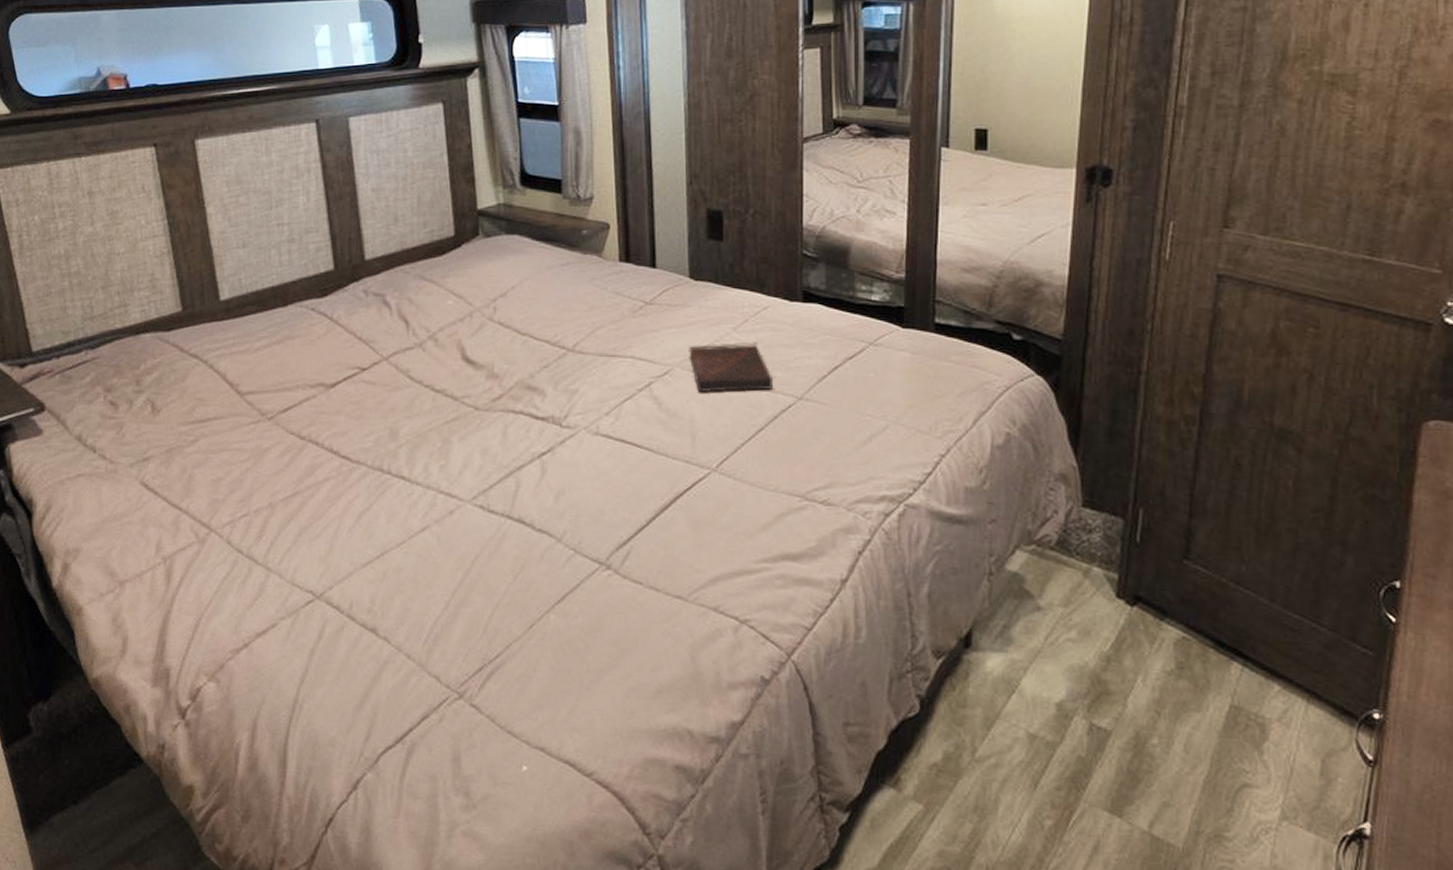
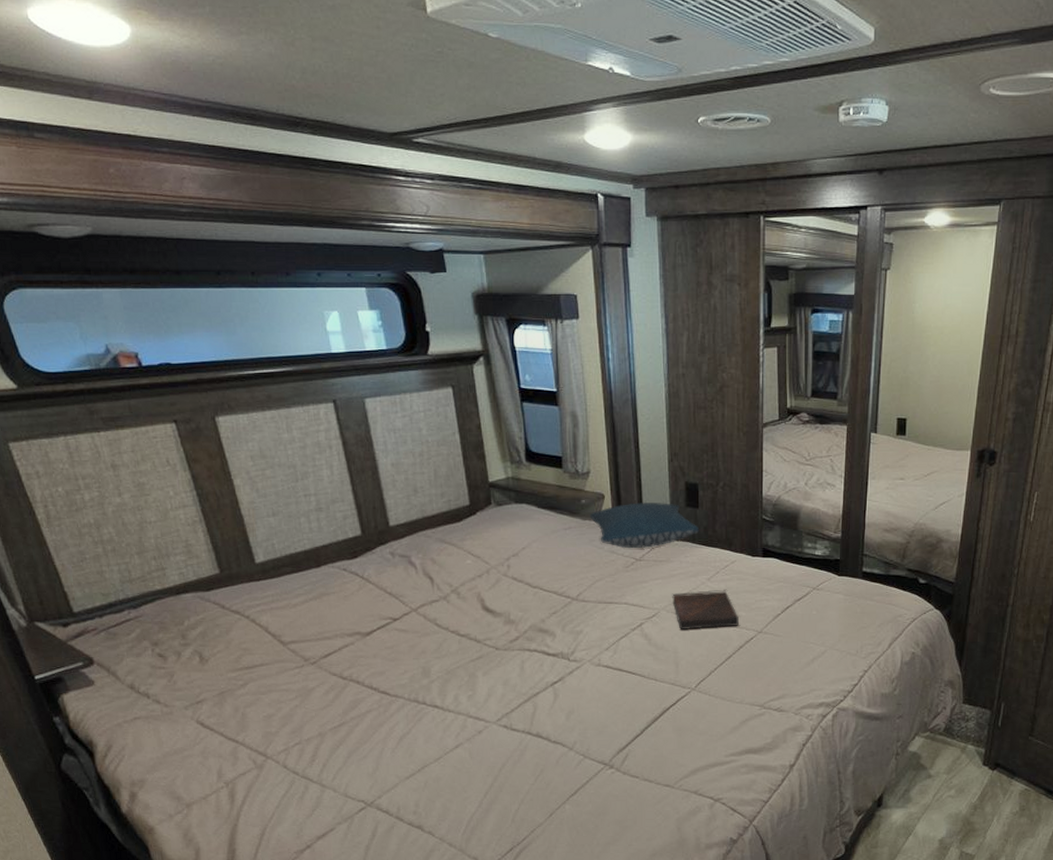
pillow: none [592,234,724,290] -> present [590,503,700,549]

